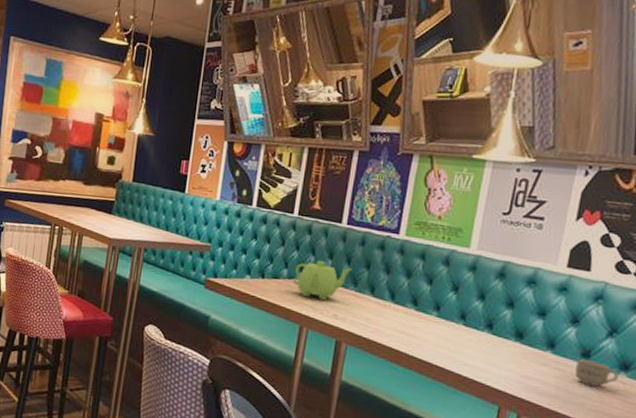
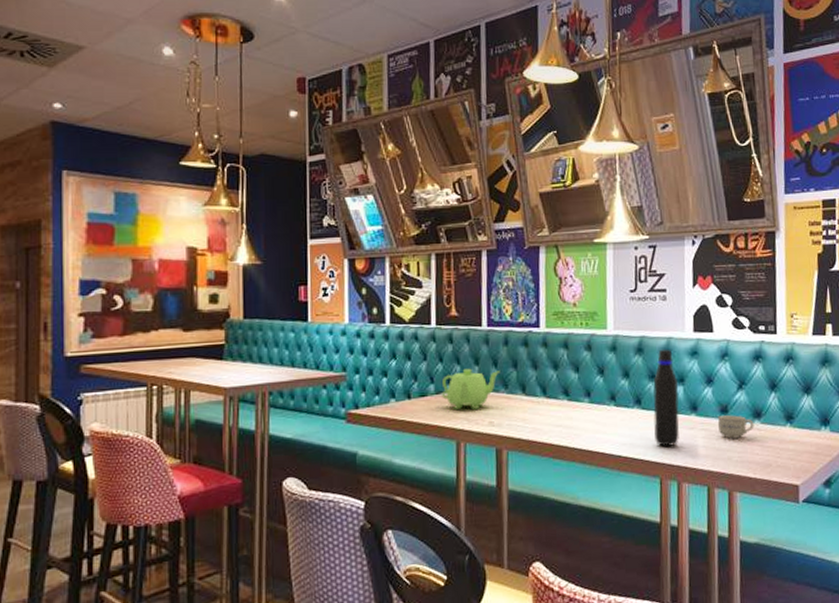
water bottle: none [500,278,538,379] -> present [652,349,679,447]

